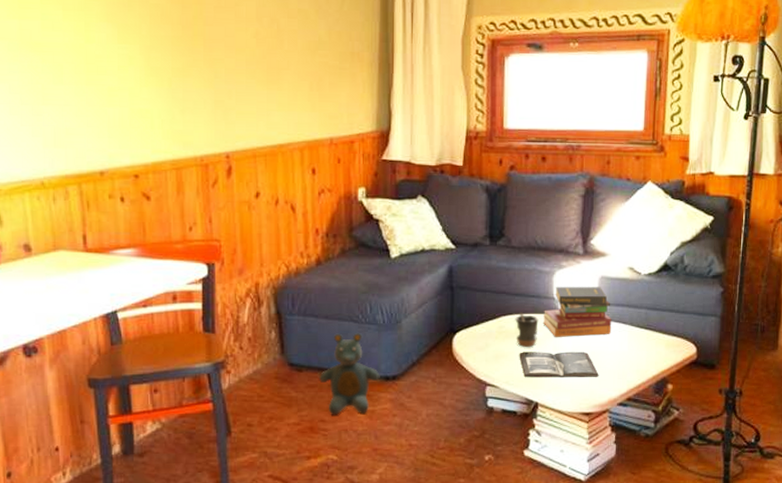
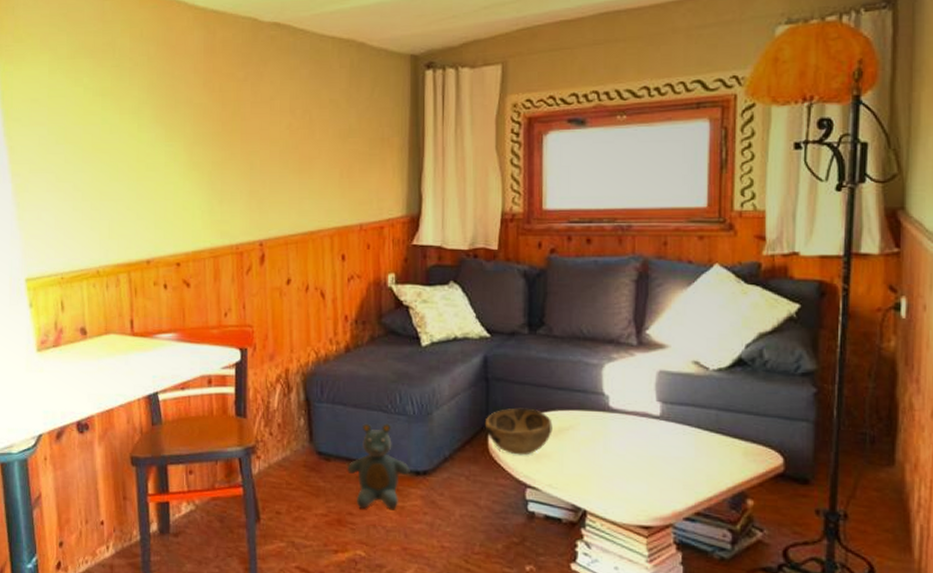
decorative bowl: none [449,313,510,357] -> present [484,408,553,455]
mug: present [515,312,539,347] -> none [558,408,586,447]
magazine: present [519,351,599,378] -> none [563,452,660,486]
books: present [542,287,612,337] -> none [590,381,674,438]

